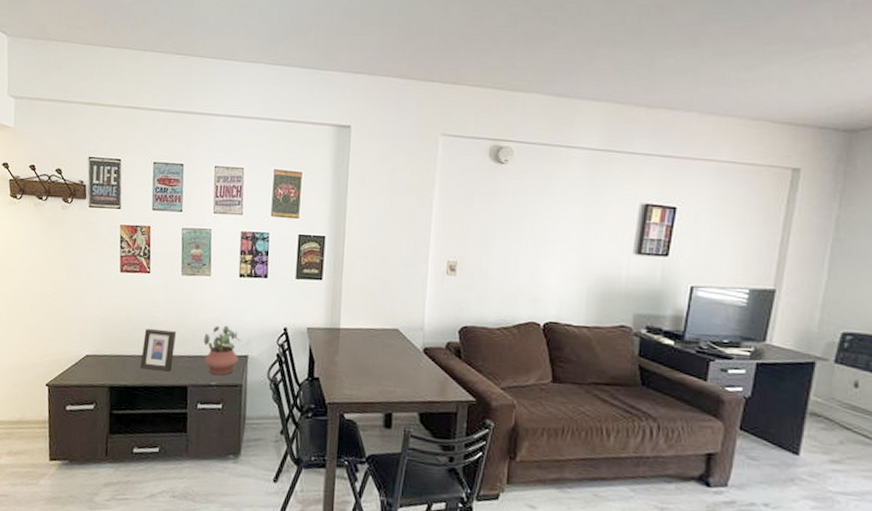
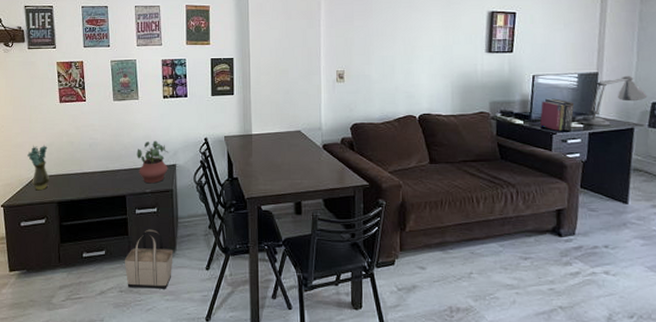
vase: none [79,318,103,372] -> present [27,145,50,191]
picture frame: present [140,328,176,372] -> none [83,148,112,185]
shopping bag: none [179,427,237,500] -> present [124,229,173,289]
books: none [695,316,741,359] -> present [540,98,575,131]
desk lamp: none [741,296,837,358] -> present [576,75,648,127]

